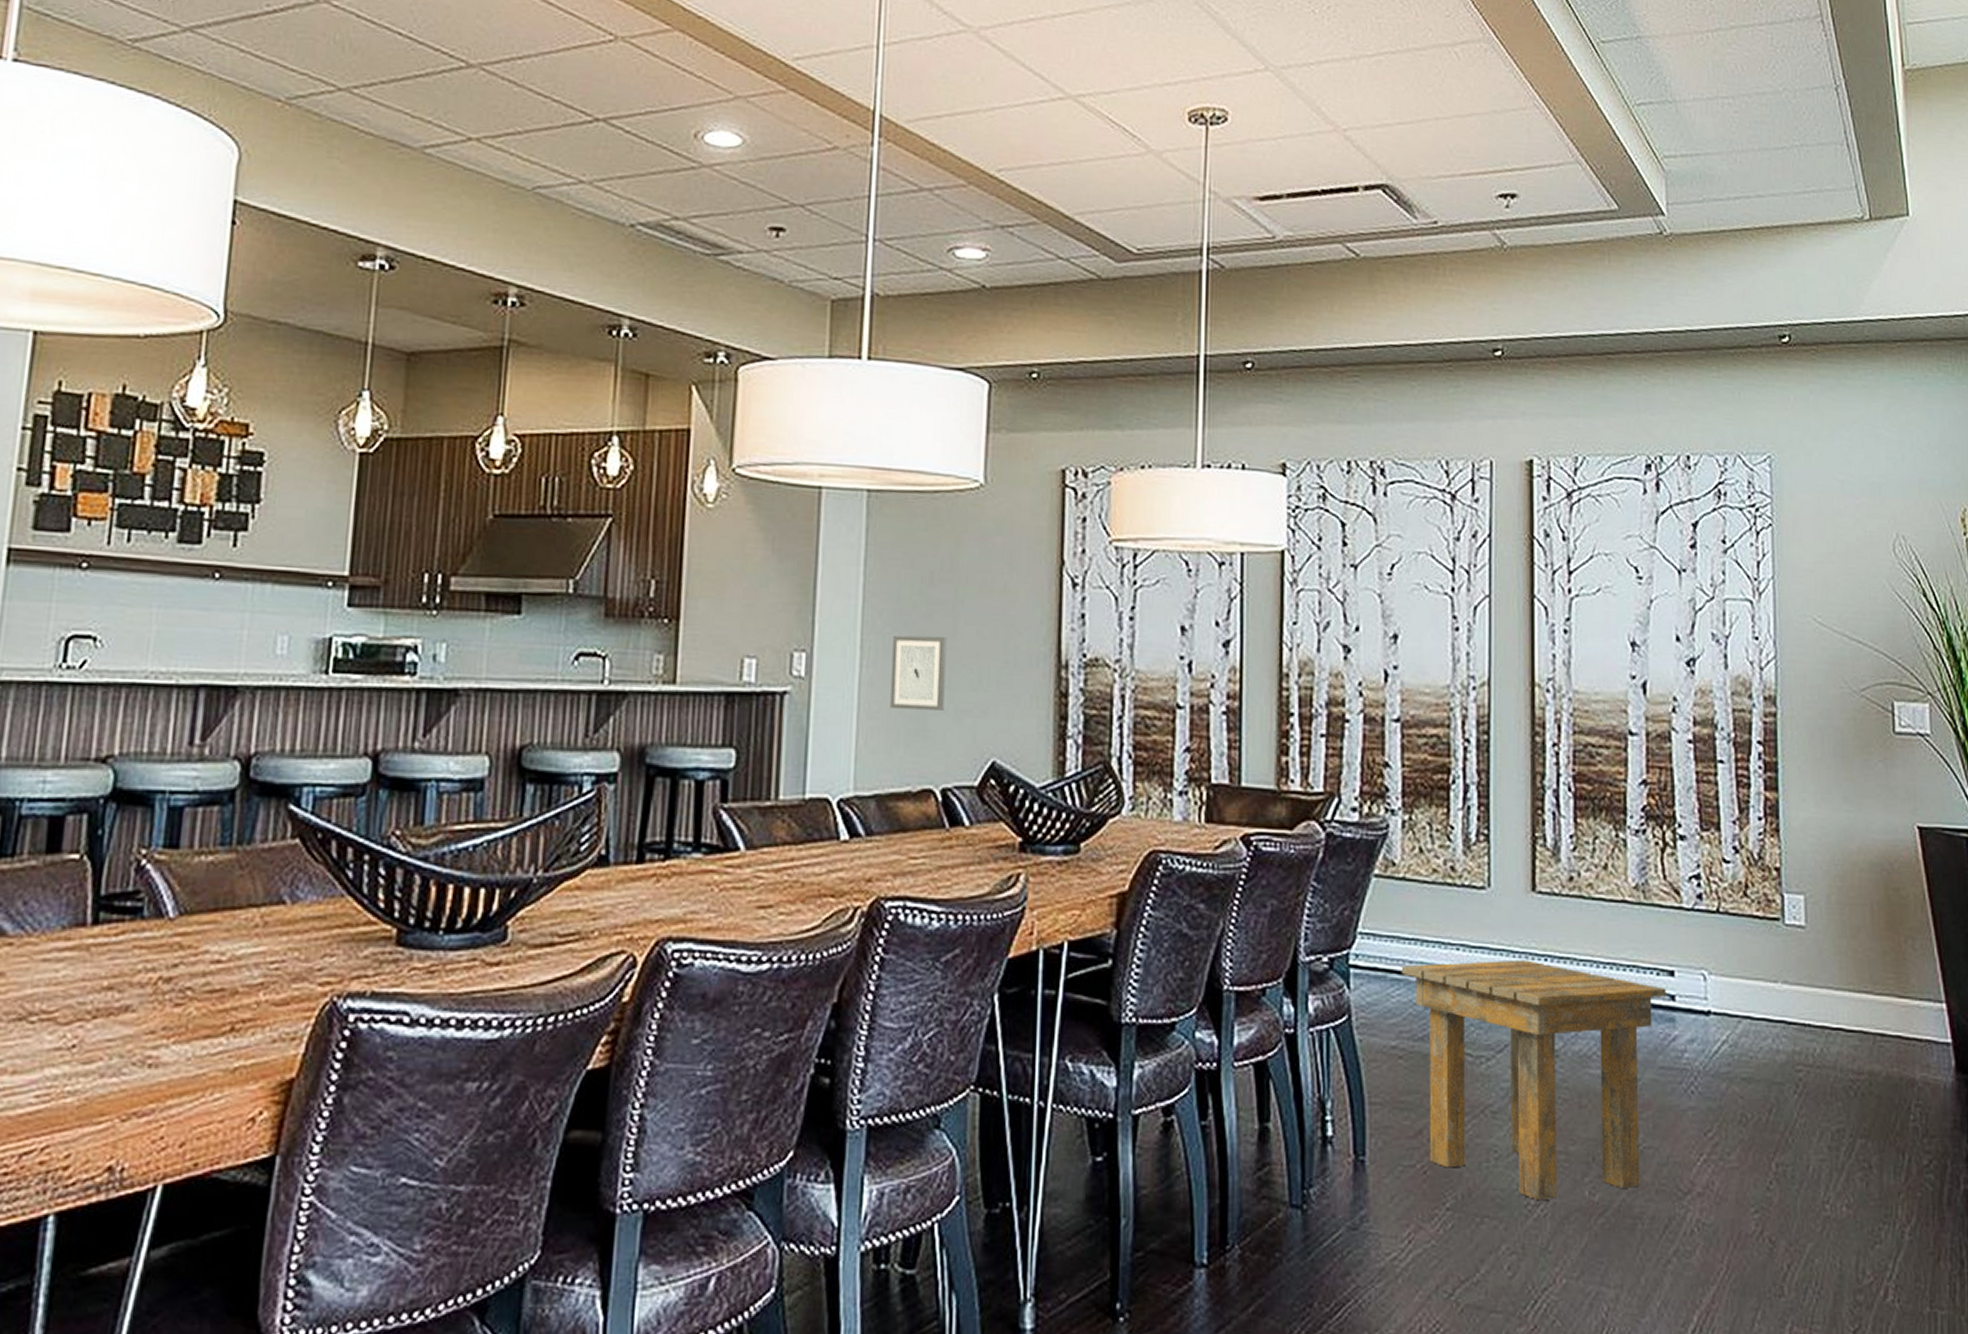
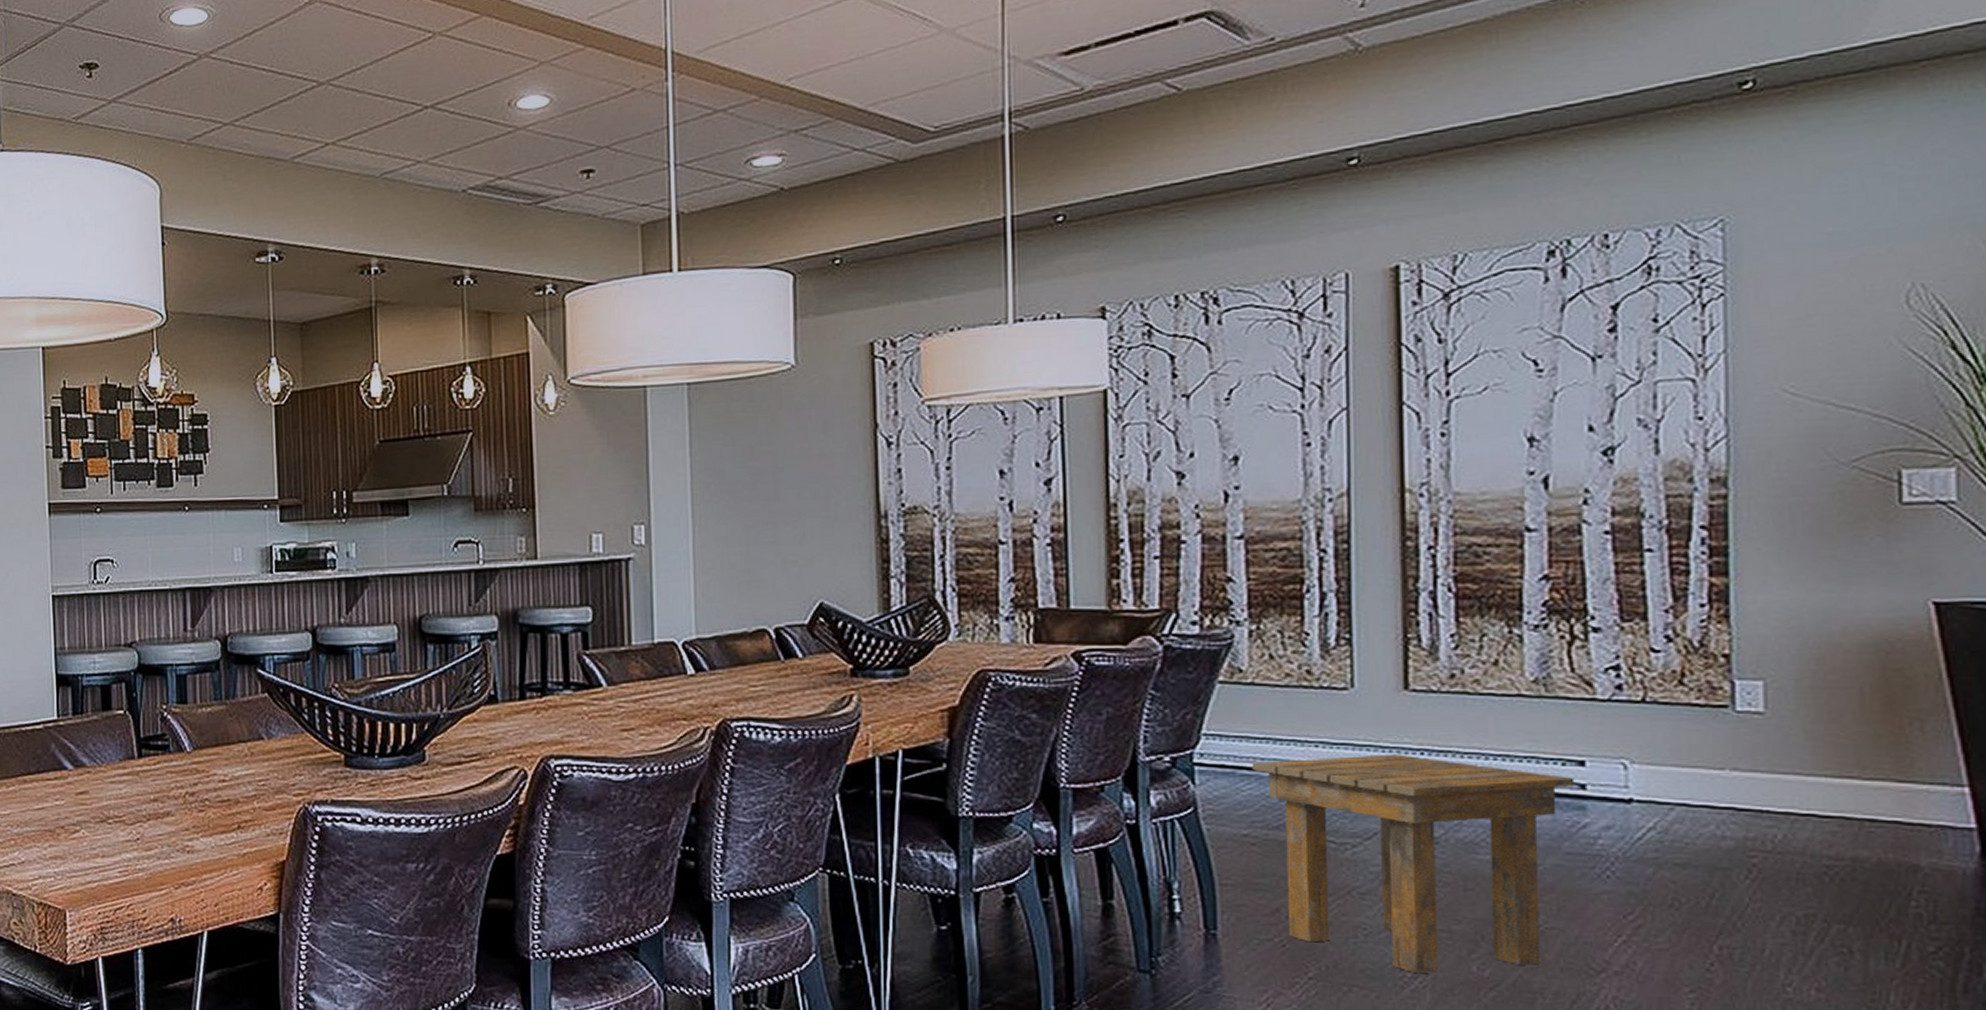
wall art: present [890,635,947,712] -> none [721,501,772,565]

